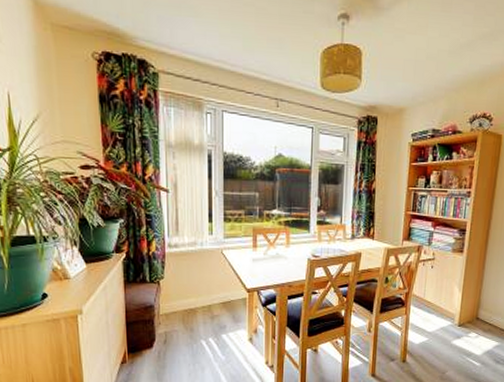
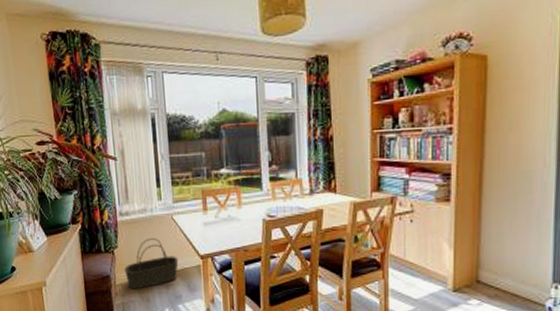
basket: none [169,270,225,320] -> present [124,237,179,290]

